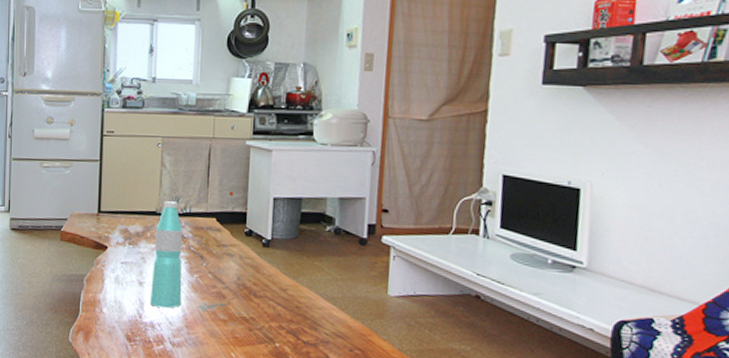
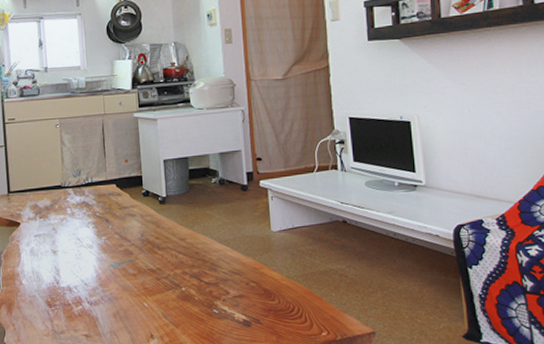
water bottle: present [150,201,183,308] -> none [63,174,94,272]

